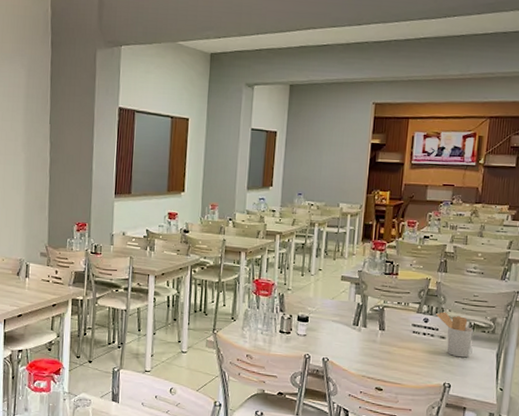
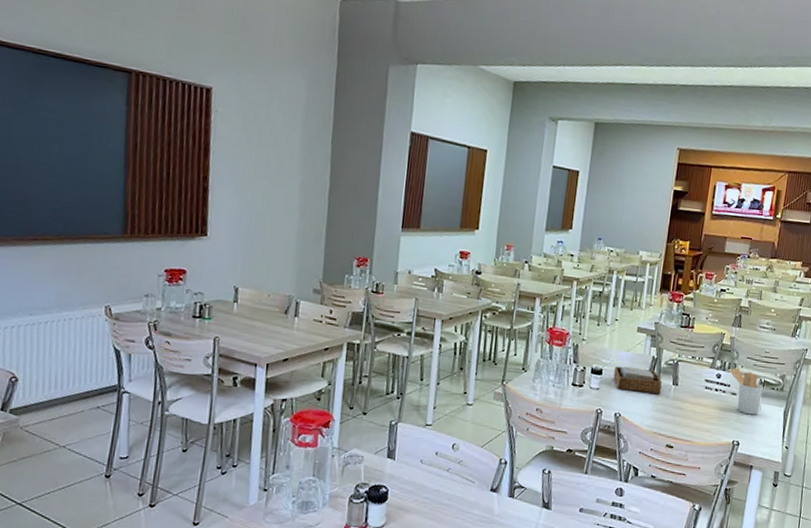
napkin holder: none [319,313,368,340] -> present [613,366,662,395]

